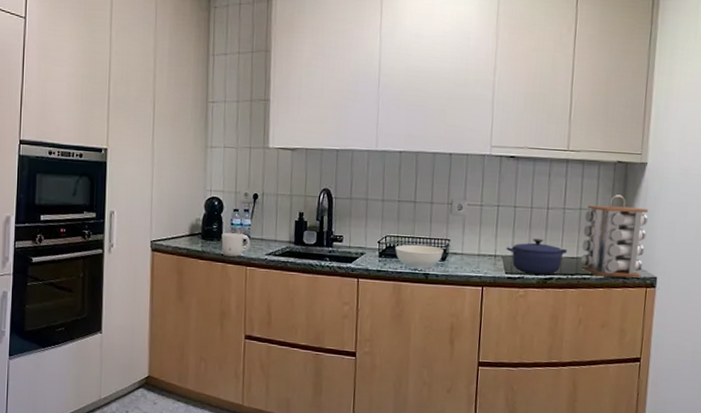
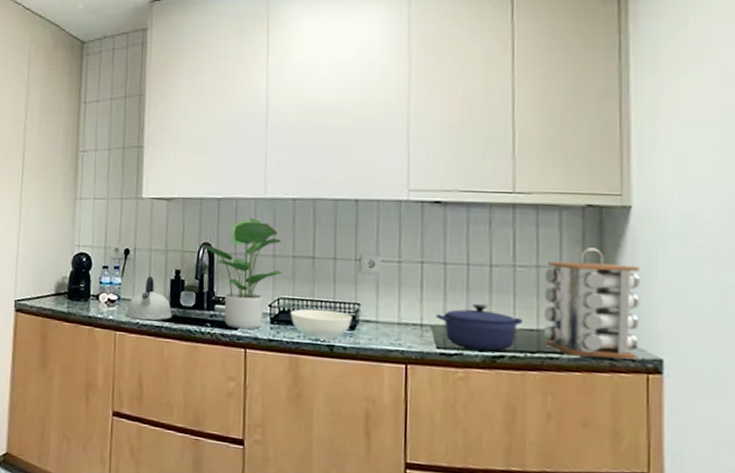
mug: present [221,232,250,257] -> none [88,292,121,320]
kettle: none [256,218,296,257] -> present [126,276,172,321]
potted plant: none [321,167,389,263] -> present [200,217,282,330]

